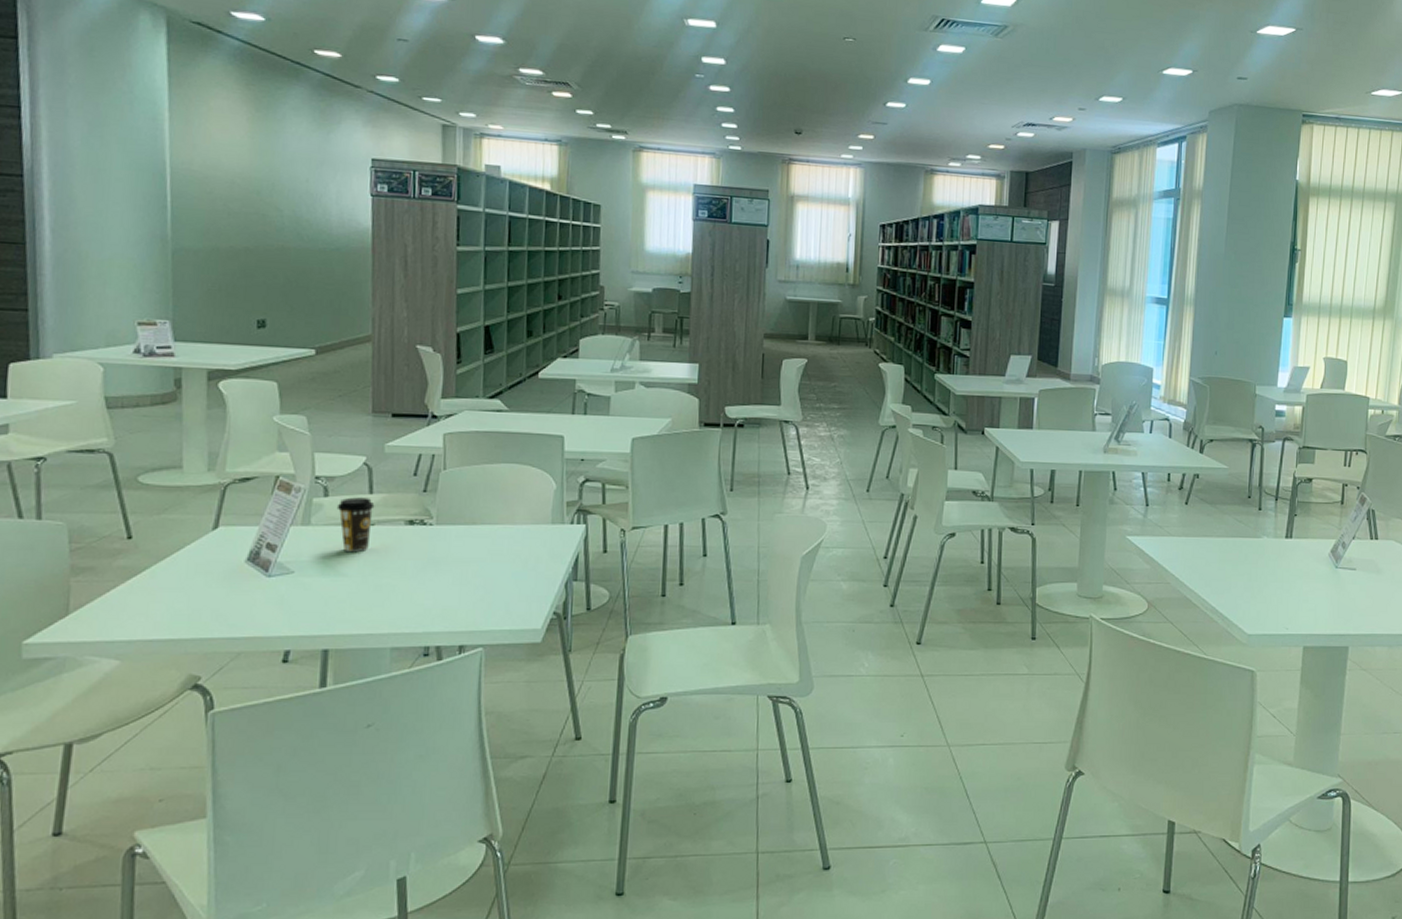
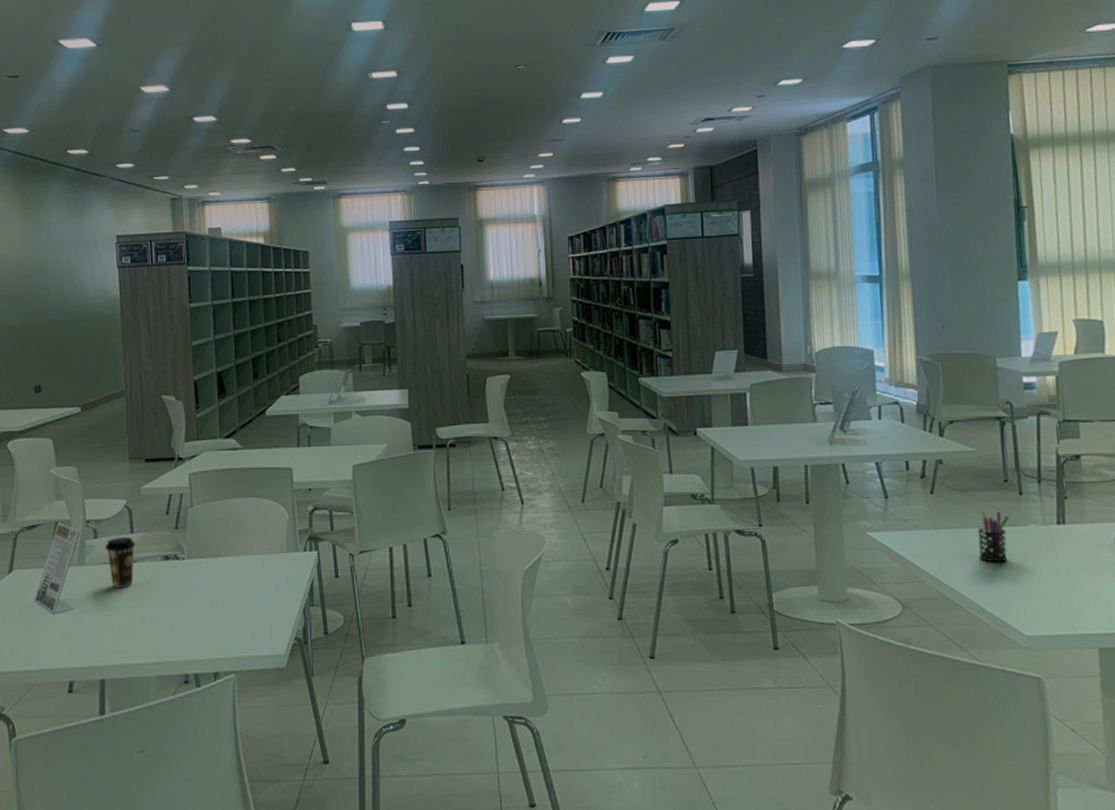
pen holder: none [1218,522,1248,568] -> present [977,510,1010,562]

